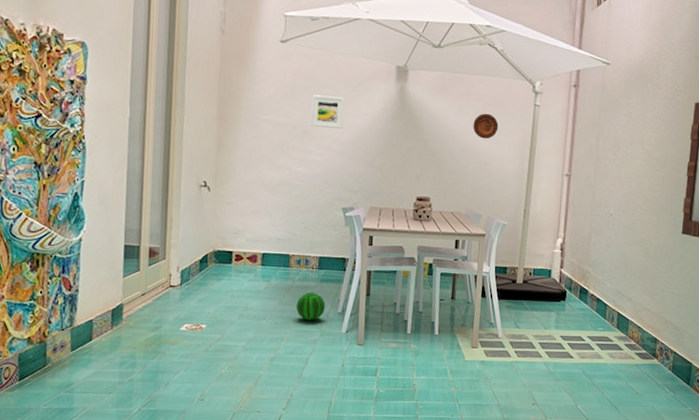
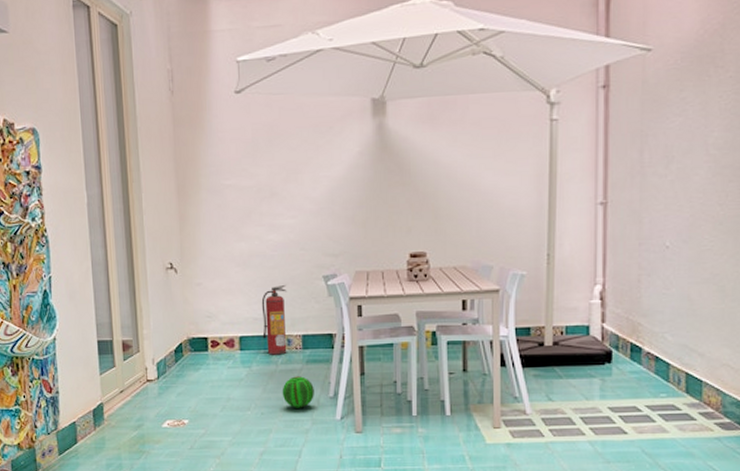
fire extinguisher: none [283,211,310,273] -> present [261,284,287,355]
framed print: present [310,95,345,129] -> none [277,146,315,185]
decorative plate: present [473,113,499,139] -> none [472,139,505,172]

